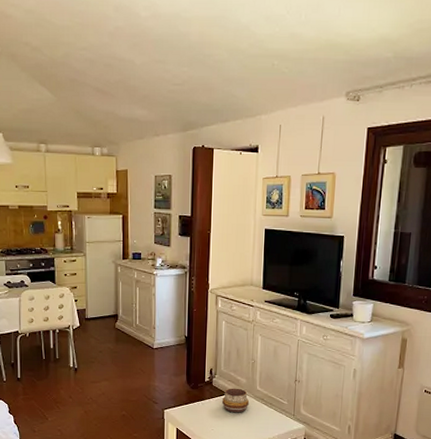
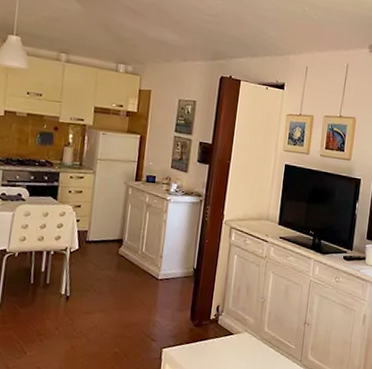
decorative bowl: present [221,388,250,413] -> none [226,327,256,356]

